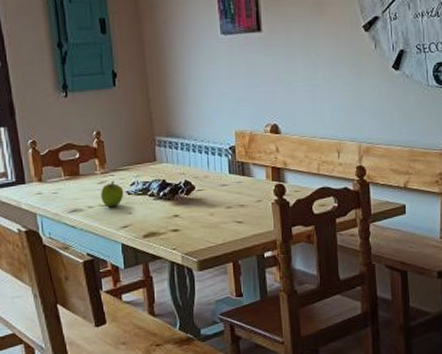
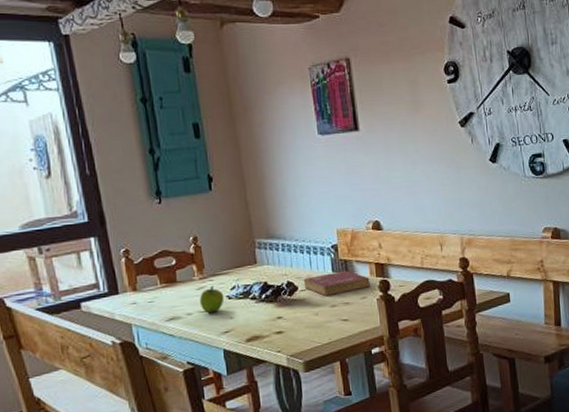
book: none [200,173,266,198] -> present [303,270,370,297]

